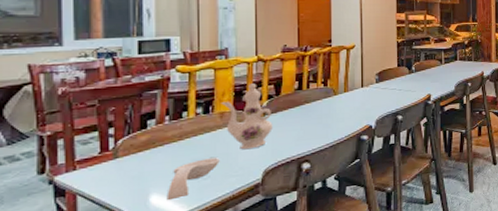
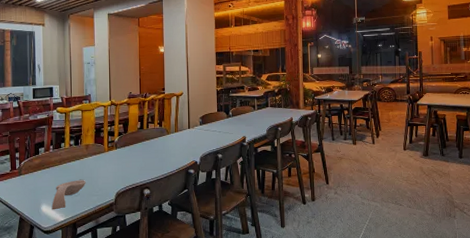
ewer: present [221,83,273,150] -> none [86,123,122,175]

